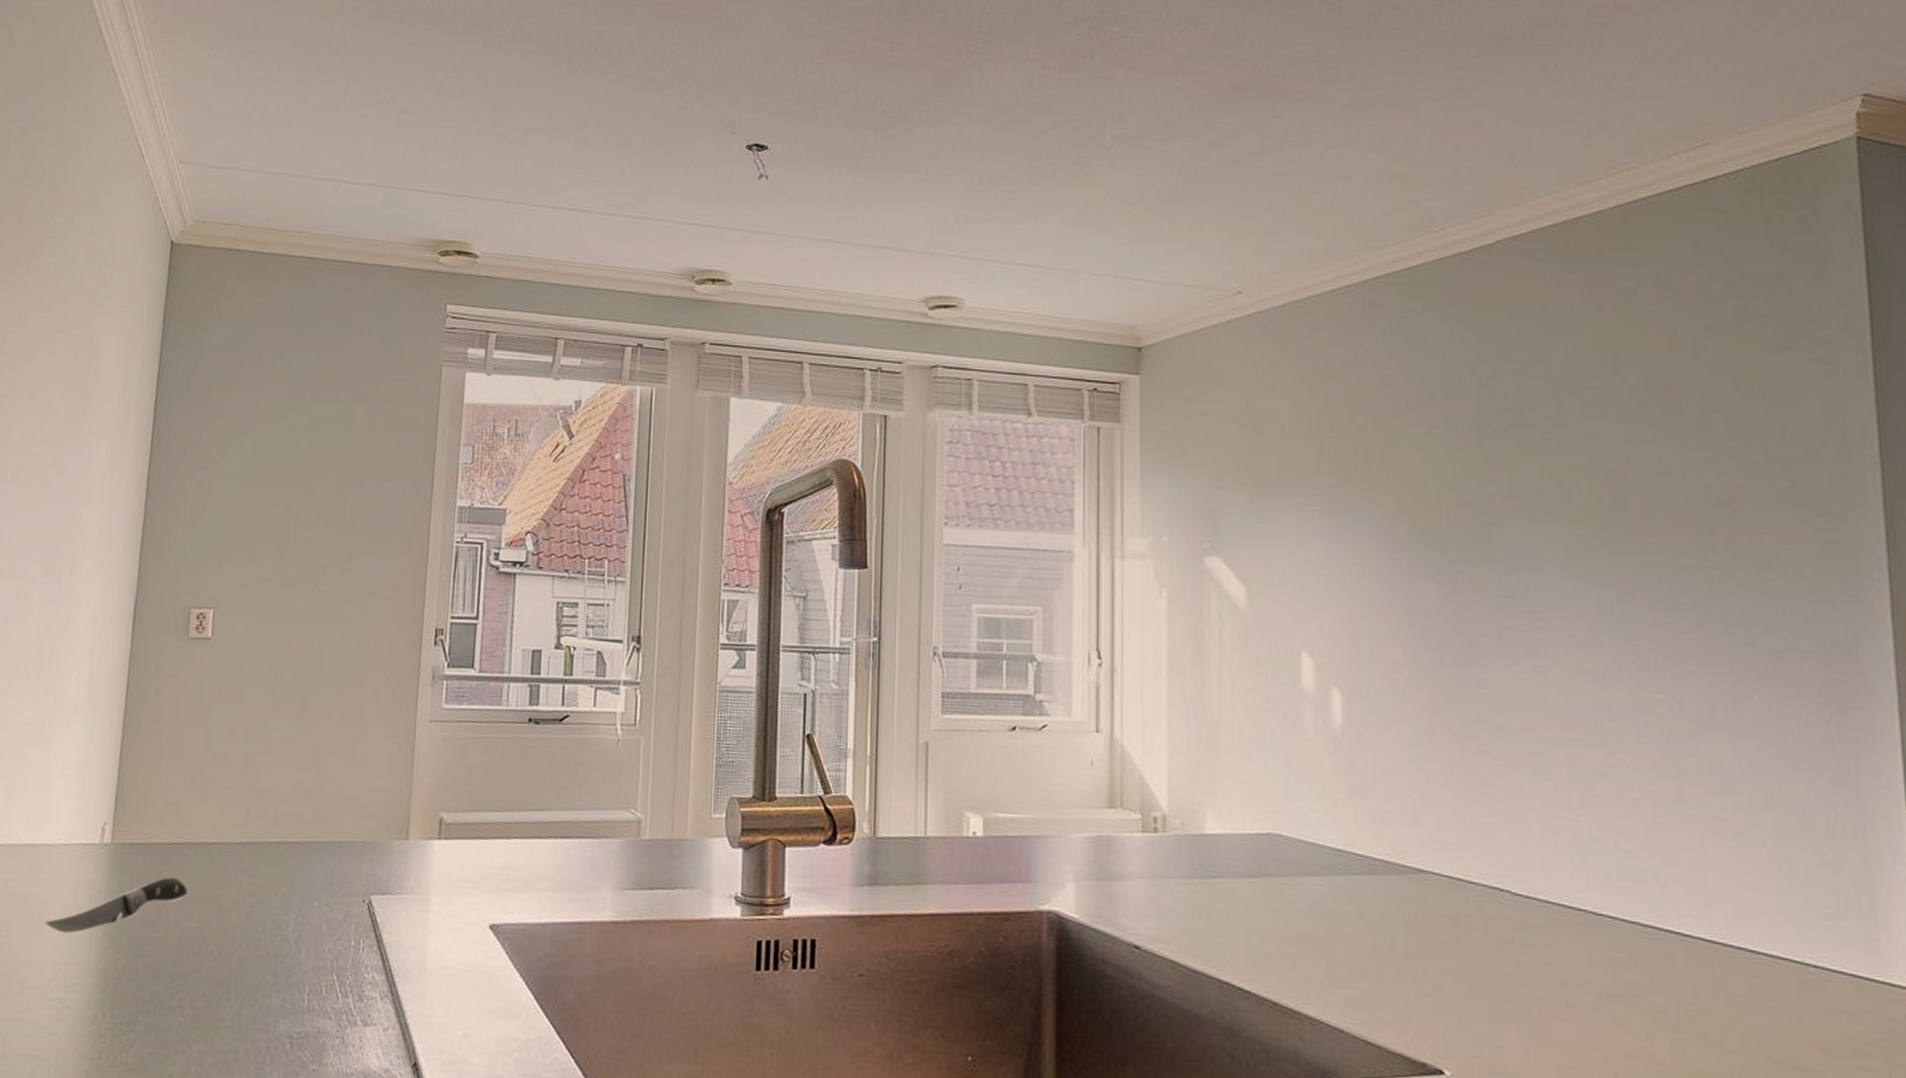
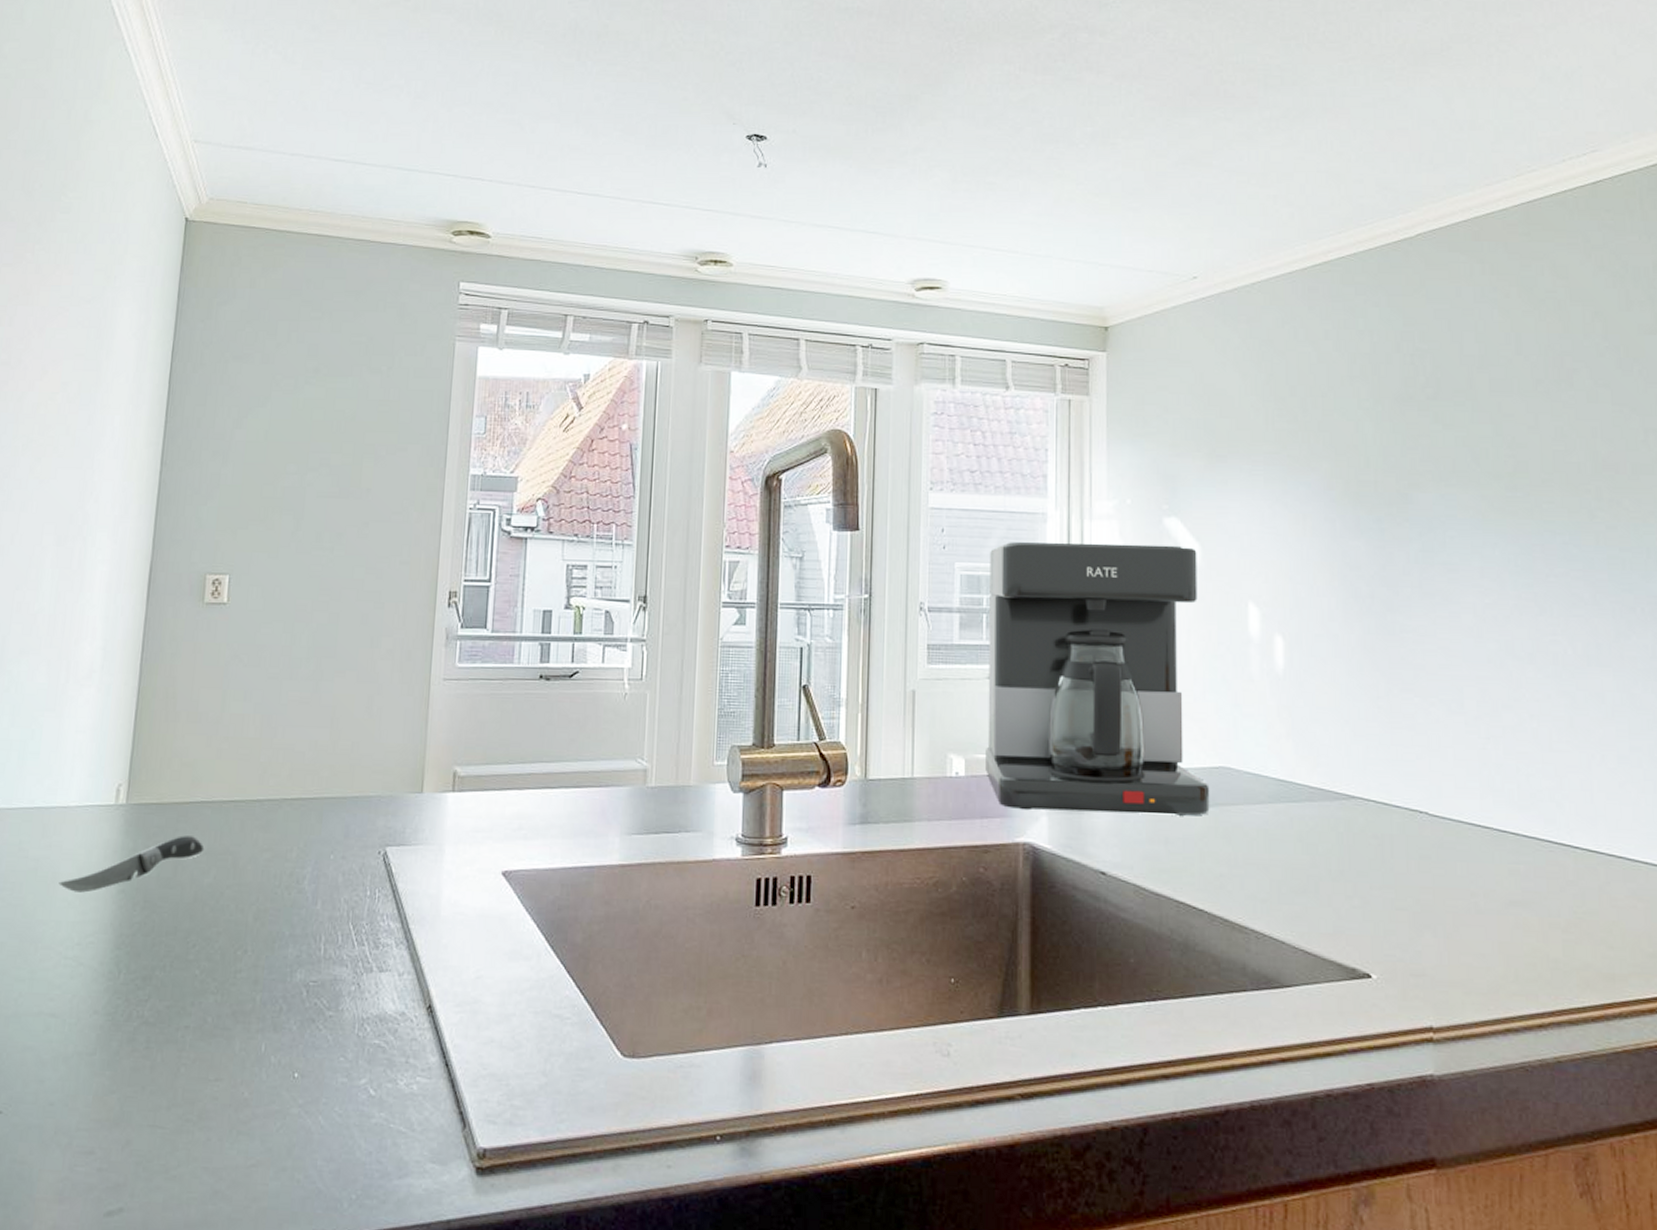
coffee maker: none [1006,582,1257,887] -> present [985,542,1210,816]

